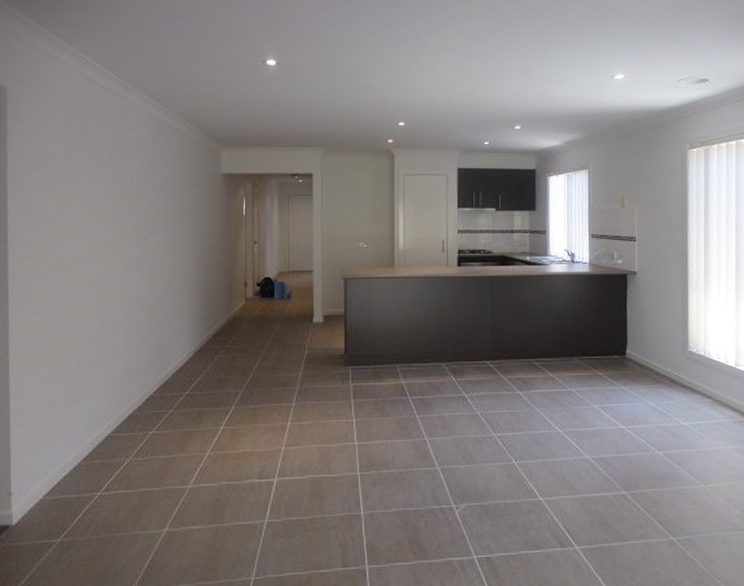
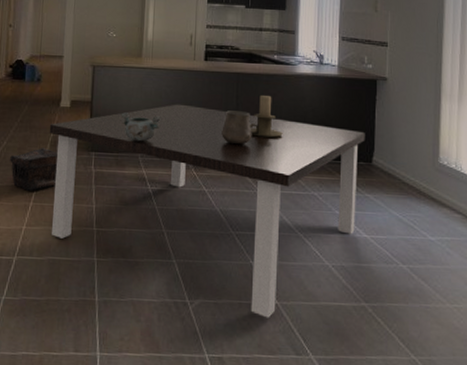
pouch: none [264,366,313,411] -> present [10,148,58,191]
dining table: none [303,311,618,515] -> present [49,104,365,318]
decorative bowl: none [376,324,417,352] -> present [121,112,161,142]
ceramic cup: none [478,314,509,348] -> present [221,110,252,145]
candle holder: none [506,297,539,339] -> present [250,95,283,138]

